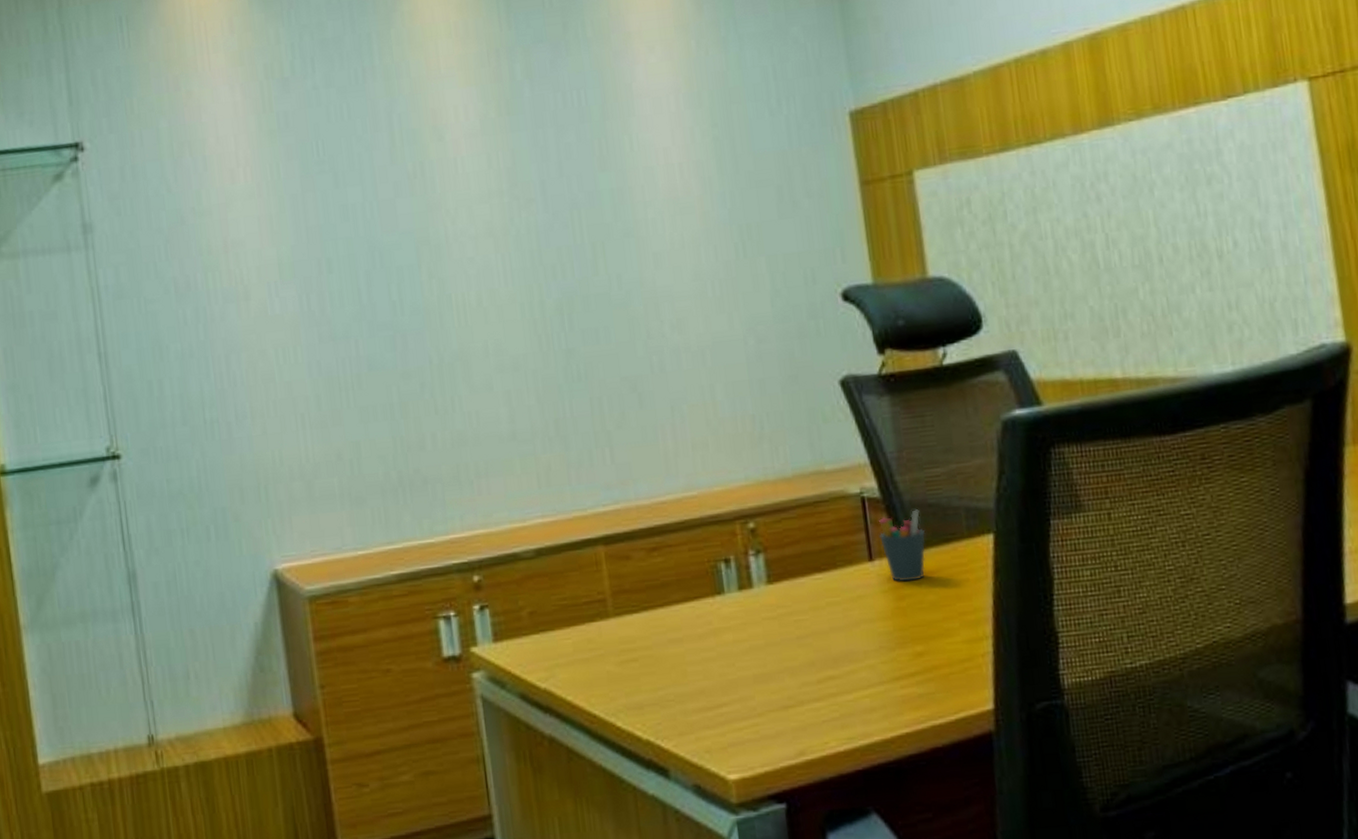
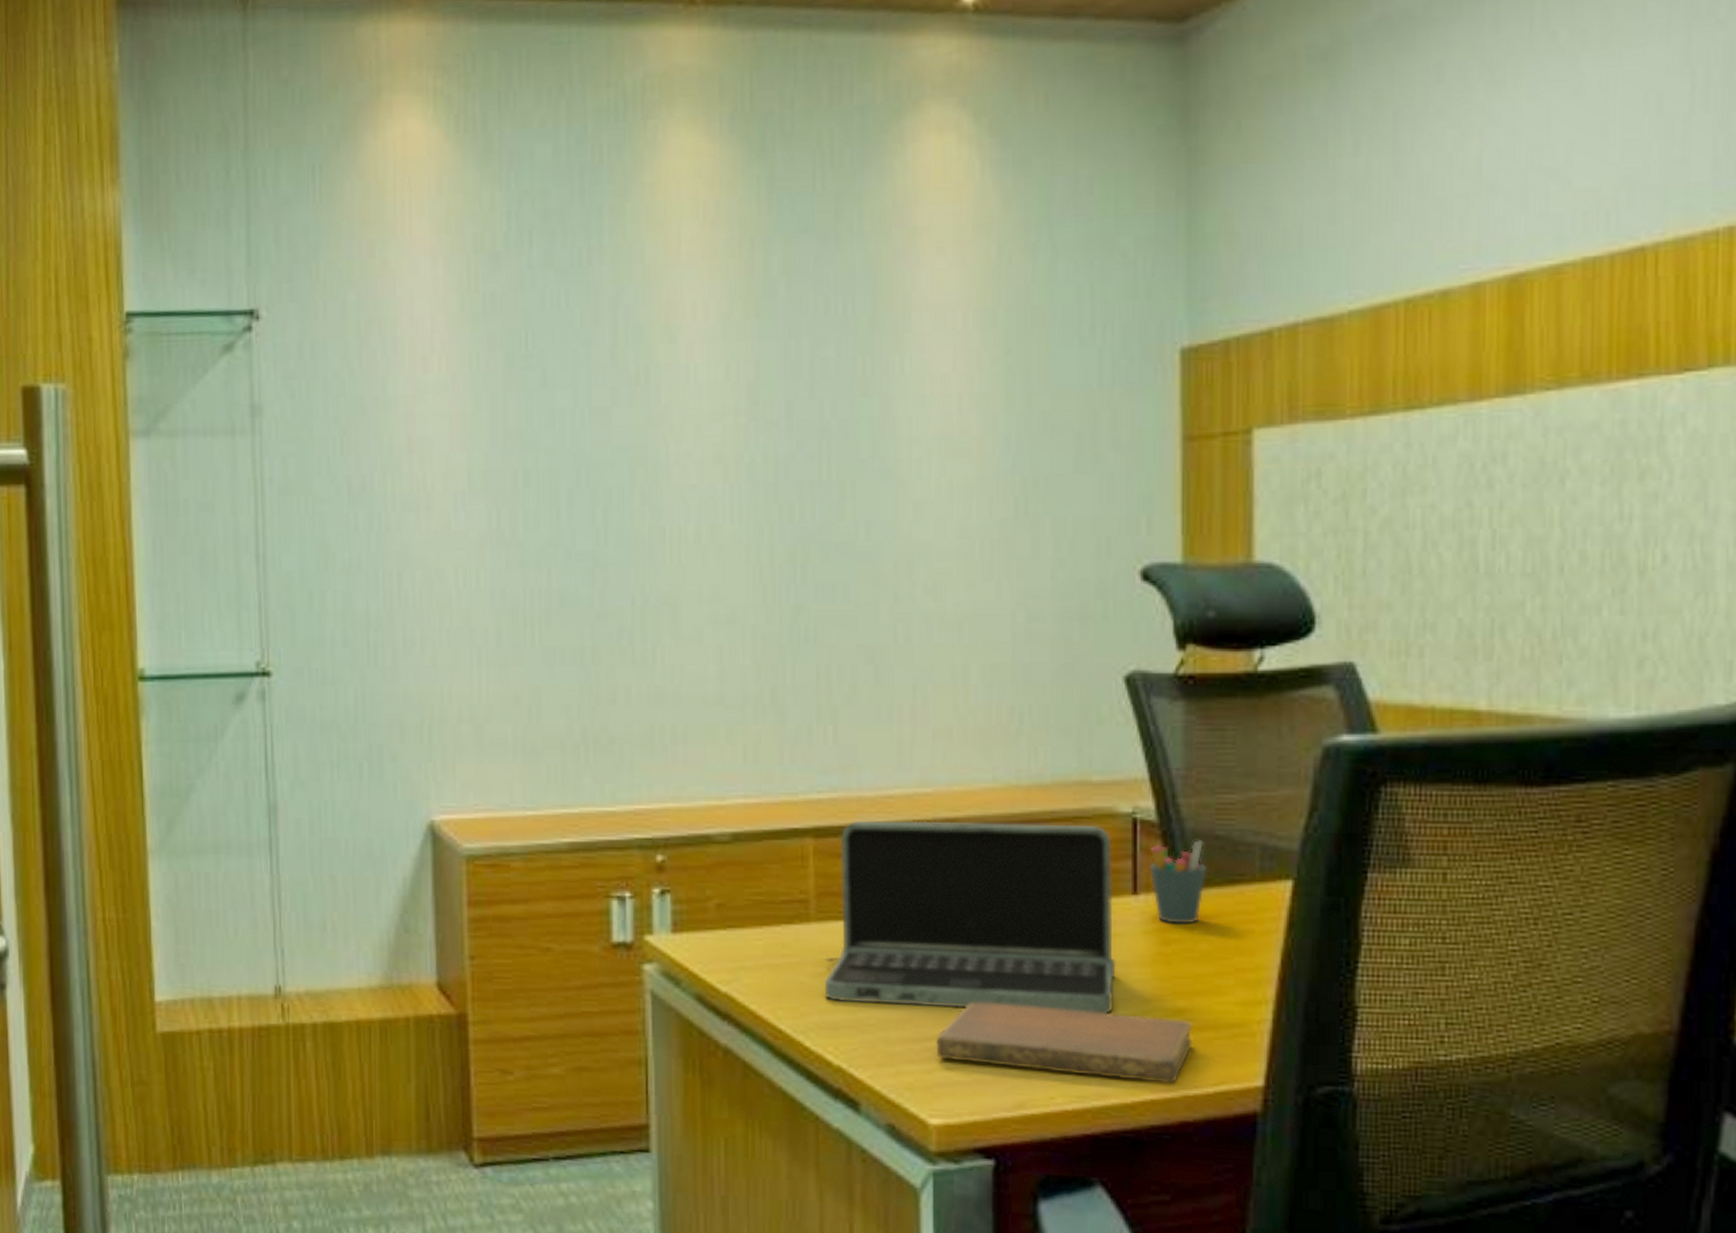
laptop: none [625,506,866,684] -> present [825,820,1116,1015]
notebook: none [725,661,933,723] -> present [936,1002,1193,1085]

